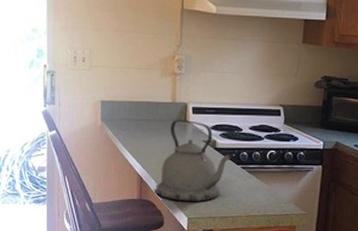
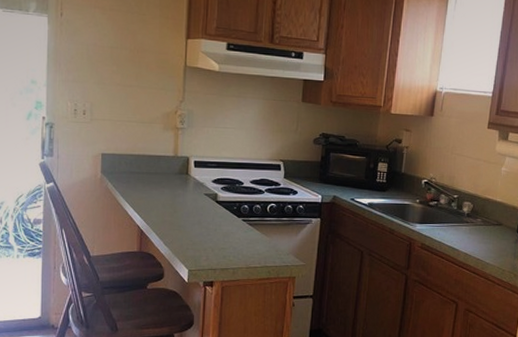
kettle: present [156,120,232,202] -> none [156,173,233,254]

